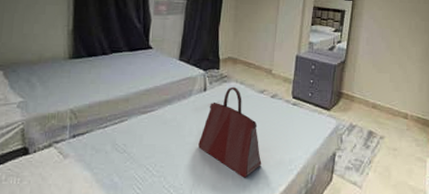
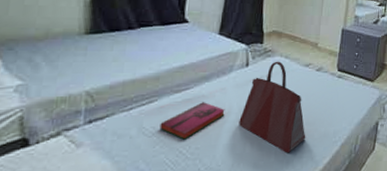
hardback book: none [130,124,186,158] -> present [159,102,225,140]

